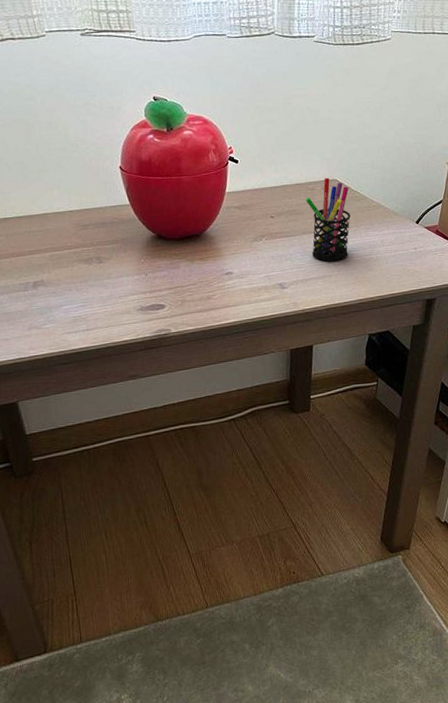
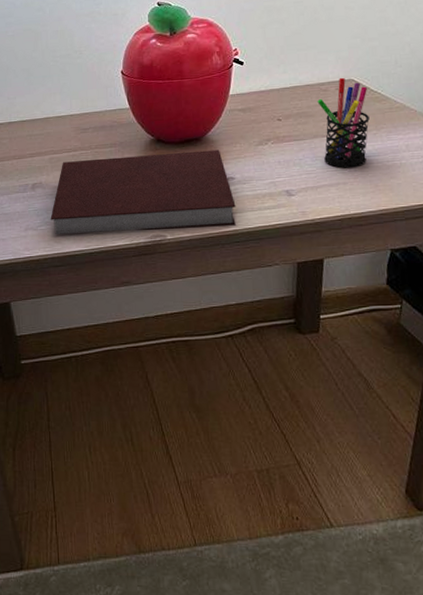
notebook: none [54,246,235,332] -> present [50,150,236,234]

